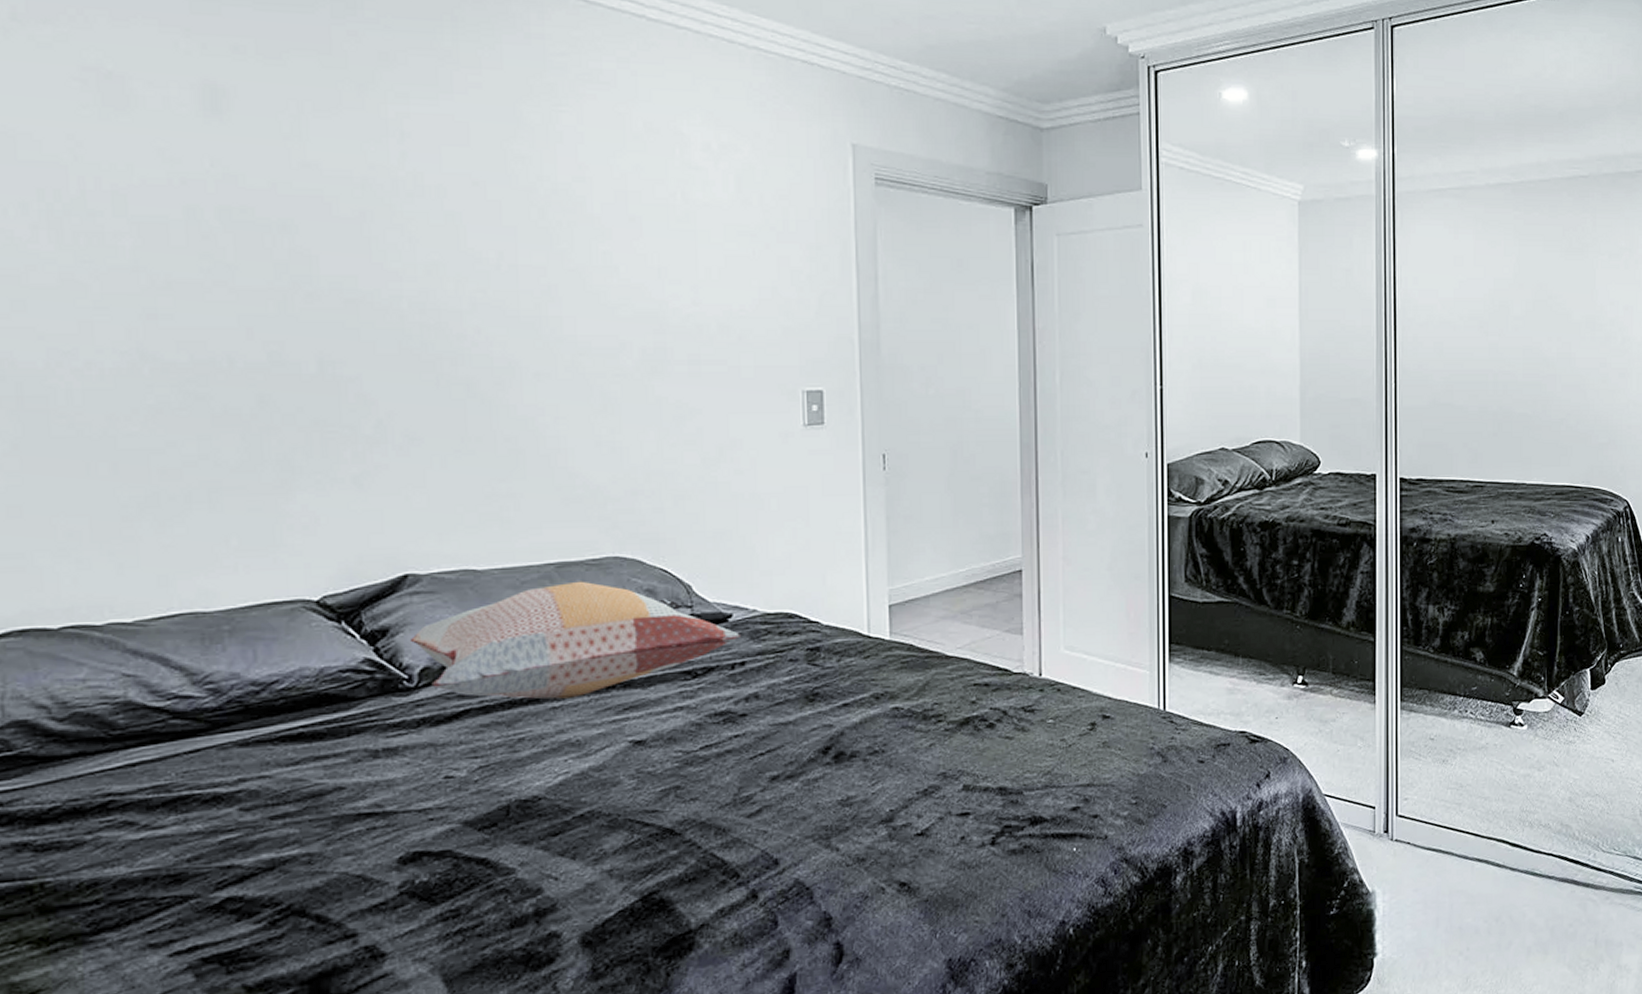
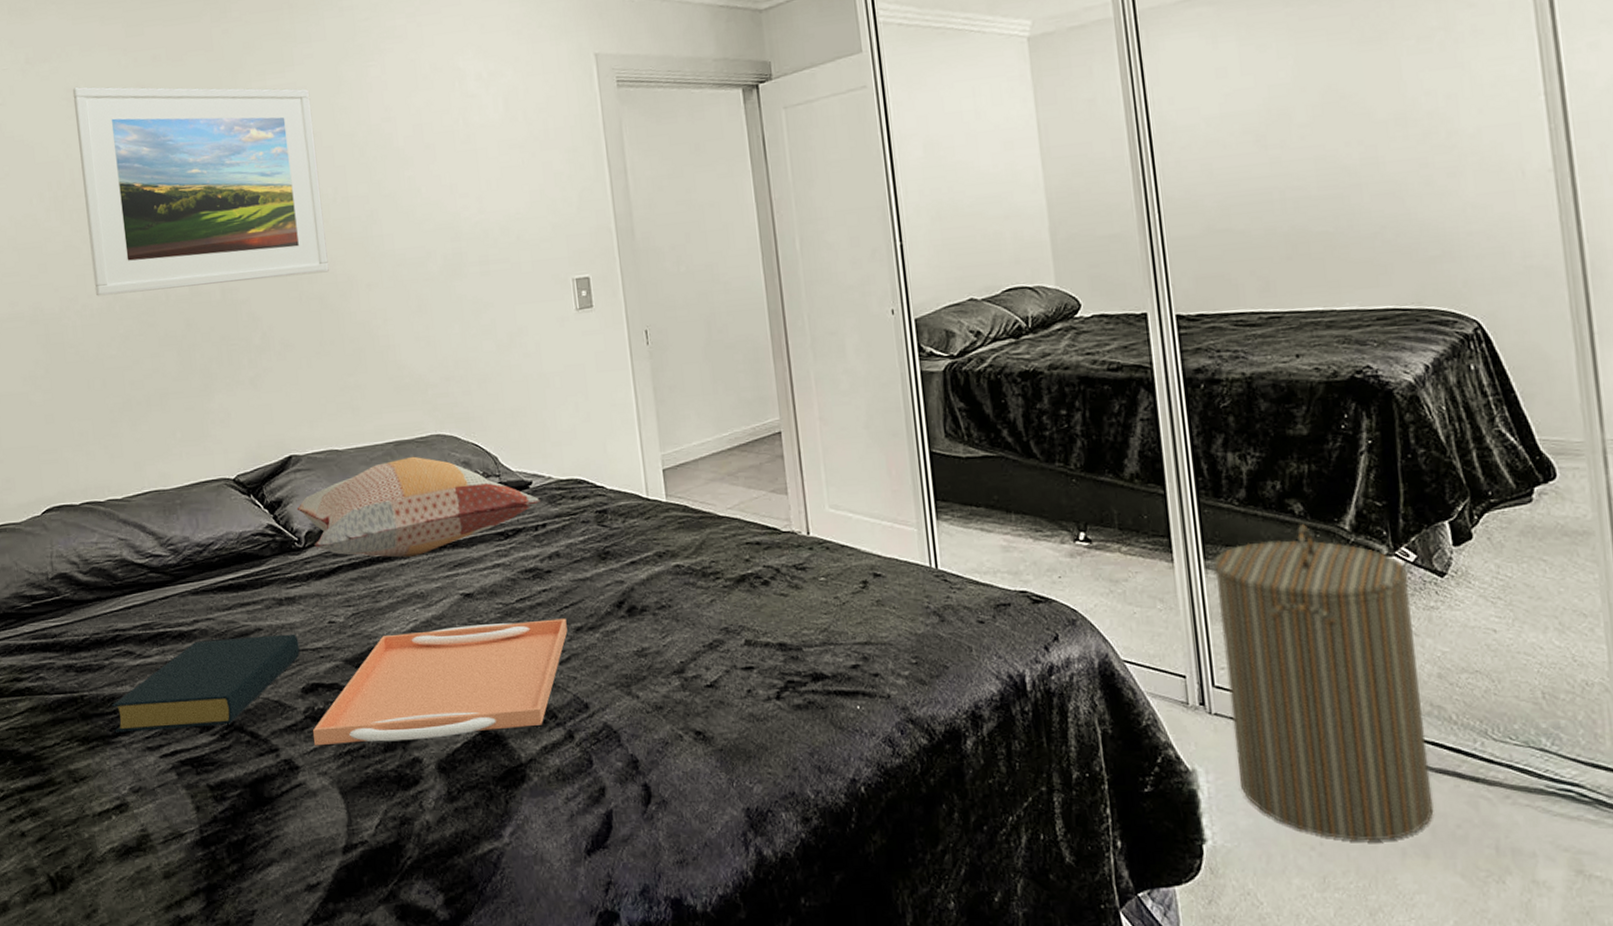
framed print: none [91,67,482,354] -> present [72,86,329,296]
hardback book: none [93,792,399,929] -> present [112,634,300,733]
serving tray: none [410,766,761,928] -> present [313,618,568,746]
laundry hamper: none [1408,670,1556,944] -> present [1214,524,1434,841]

